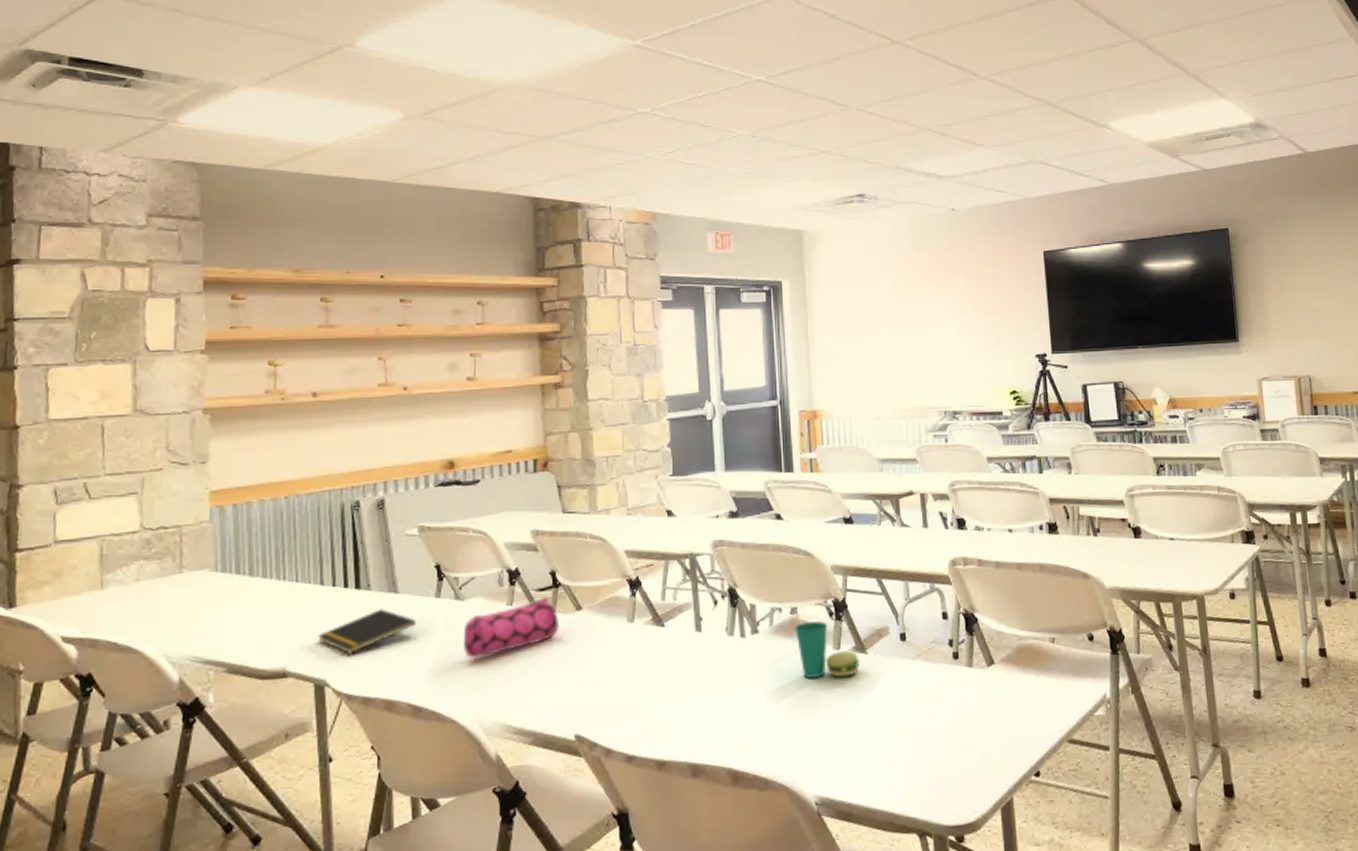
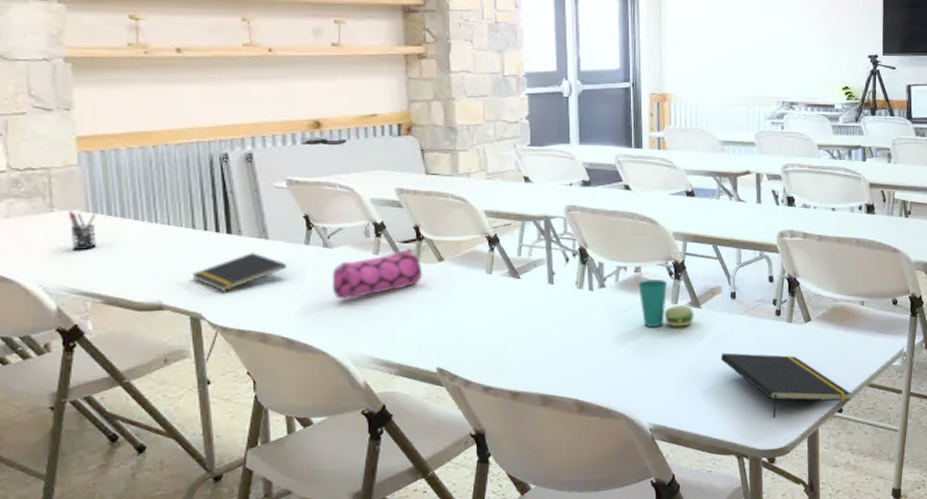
pen holder: none [197,571,225,615] -> present [68,211,96,251]
notepad: none [893,706,1049,785] -> present [721,353,852,418]

